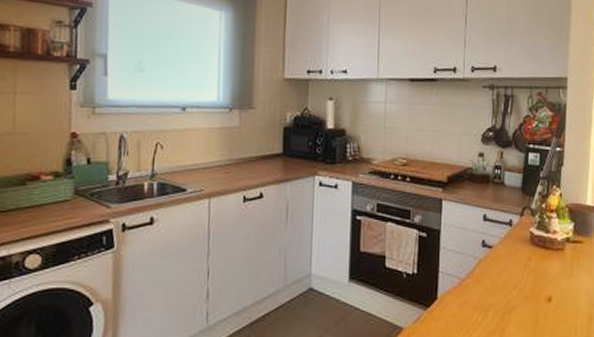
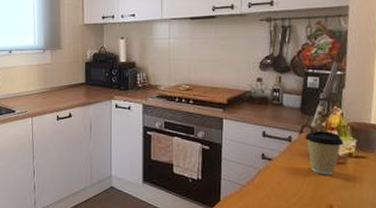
coffee cup: none [524,212,563,263] -> present [304,130,344,175]

